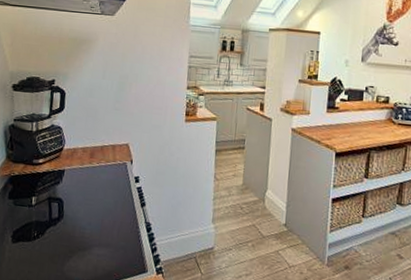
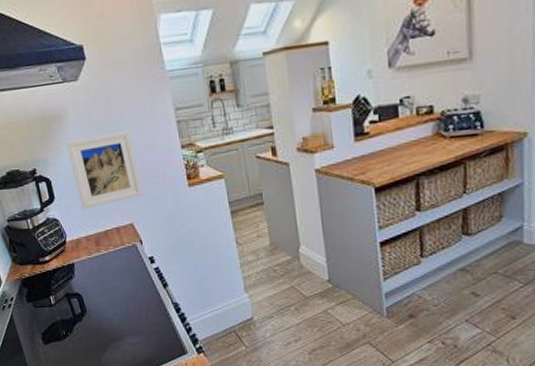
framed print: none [87,62,147,124] -> present [66,130,144,209]

